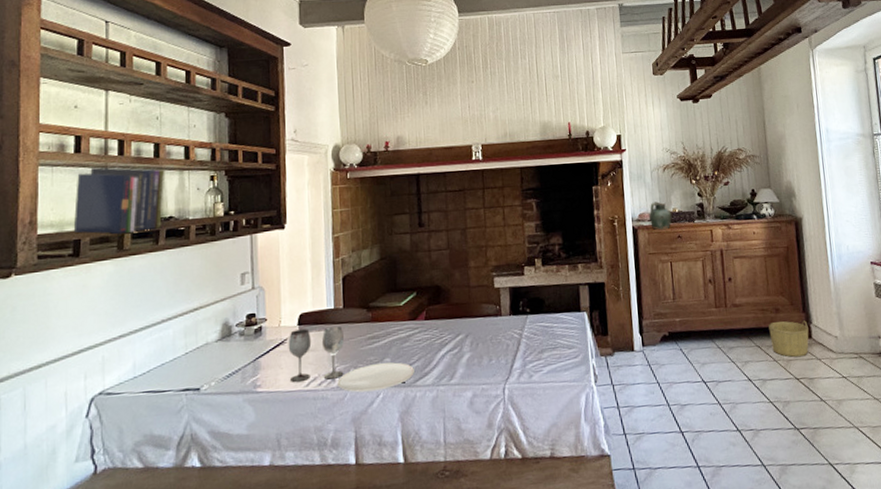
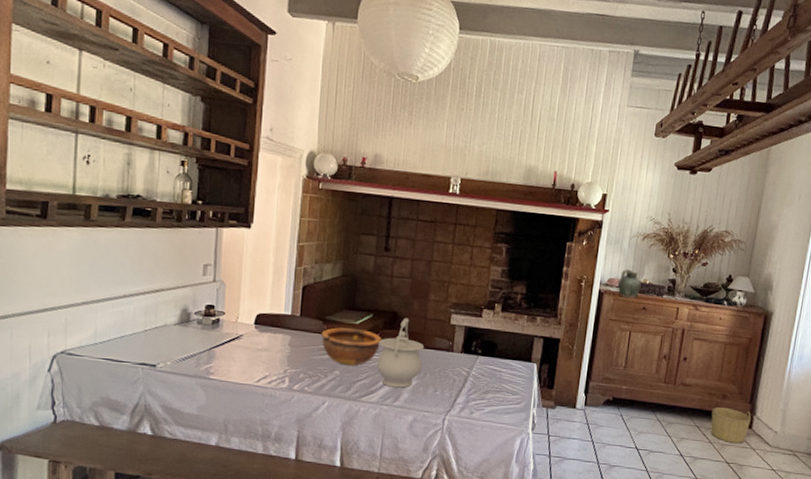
books: present [73,167,165,235] -> none [41,129,136,205]
wineglass: present [288,326,345,382] -> none [242,328,298,380]
plate: present [337,362,414,393] -> none [286,373,361,399]
bowl: none [366,310,429,351] -> present [321,327,382,366]
teapot: none [426,290,473,365] -> present [376,318,425,388]

